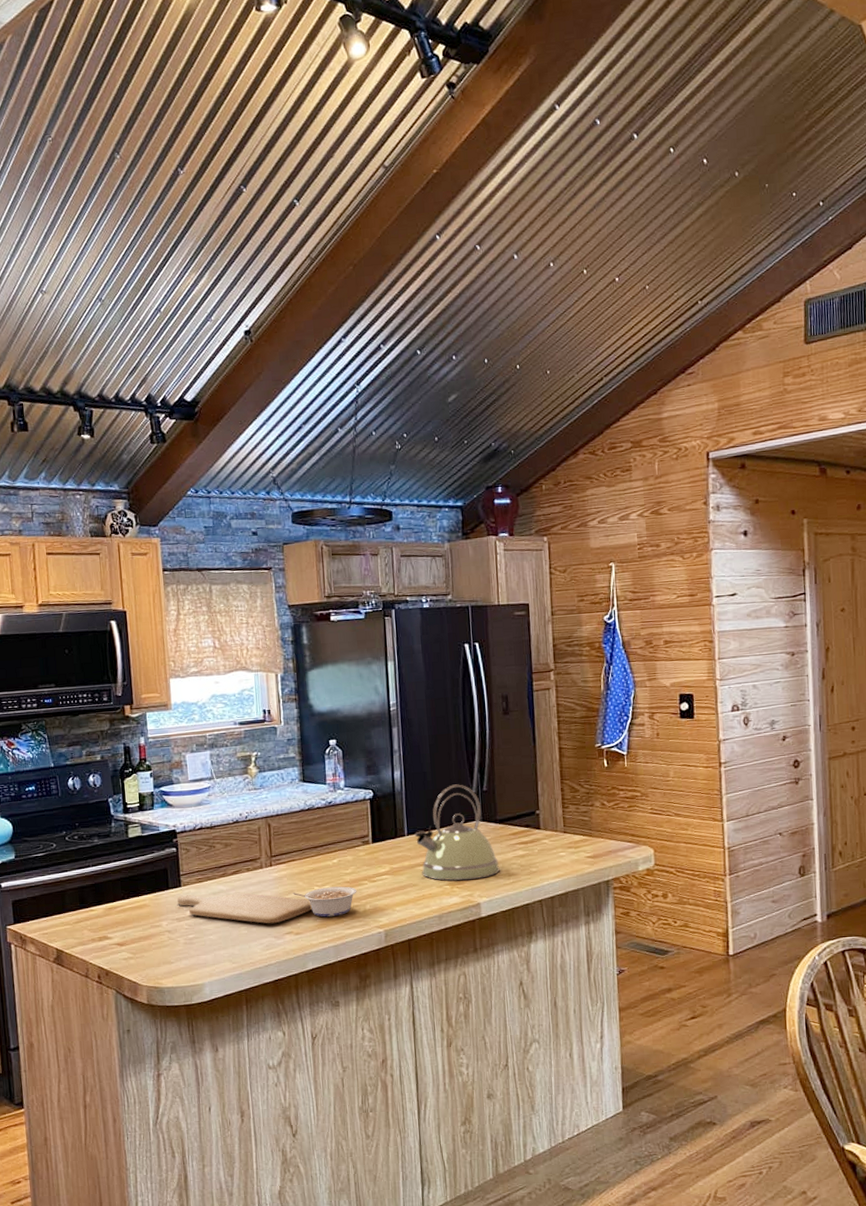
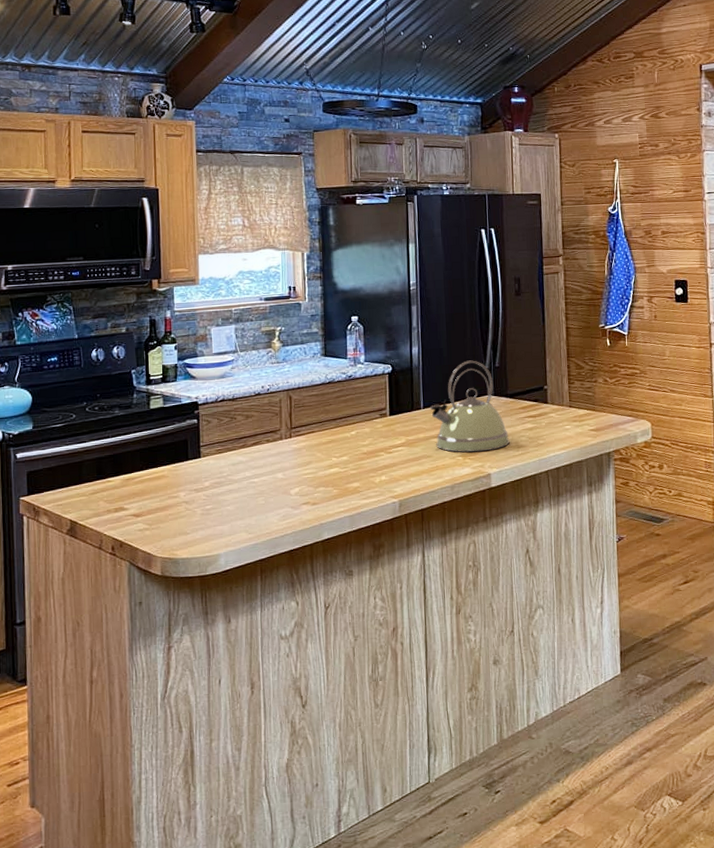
chopping board: present [177,892,313,924] -> none [196,463,330,495]
legume: present [292,886,357,917] -> none [311,457,374,488]

